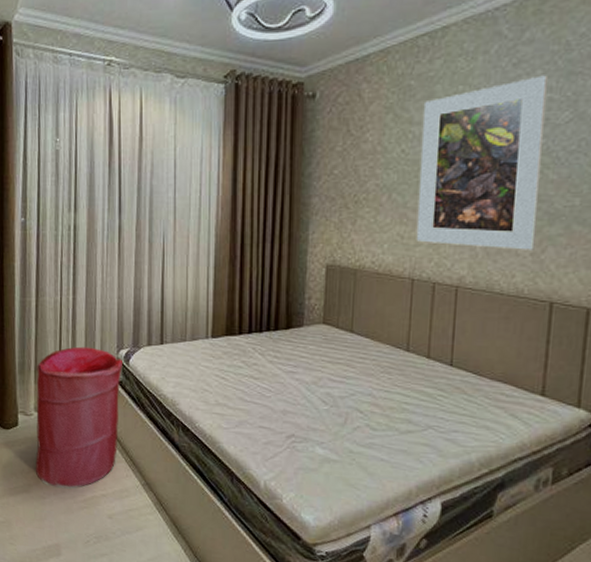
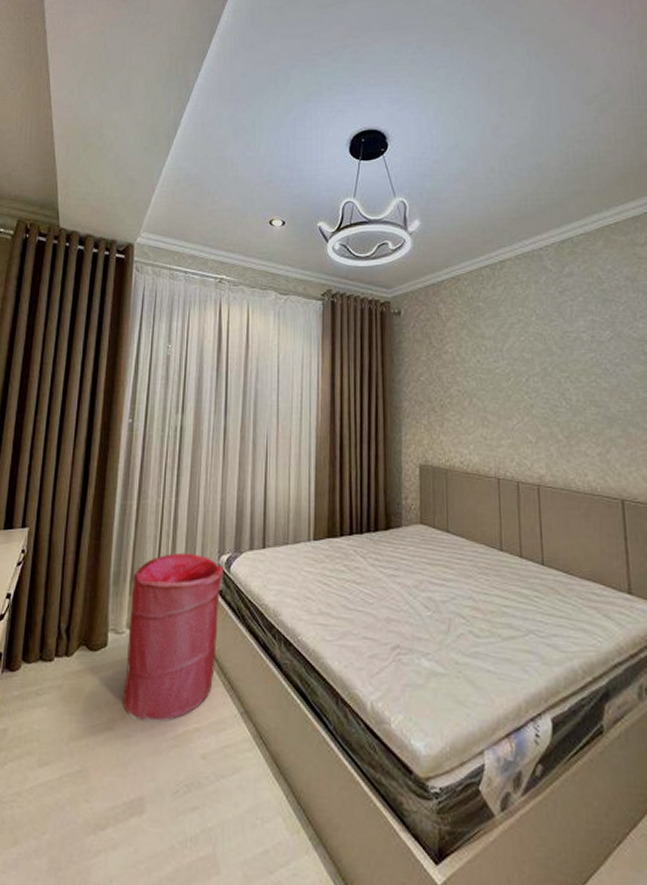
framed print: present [416,75,549,250] -> none [491,301,600,451]

